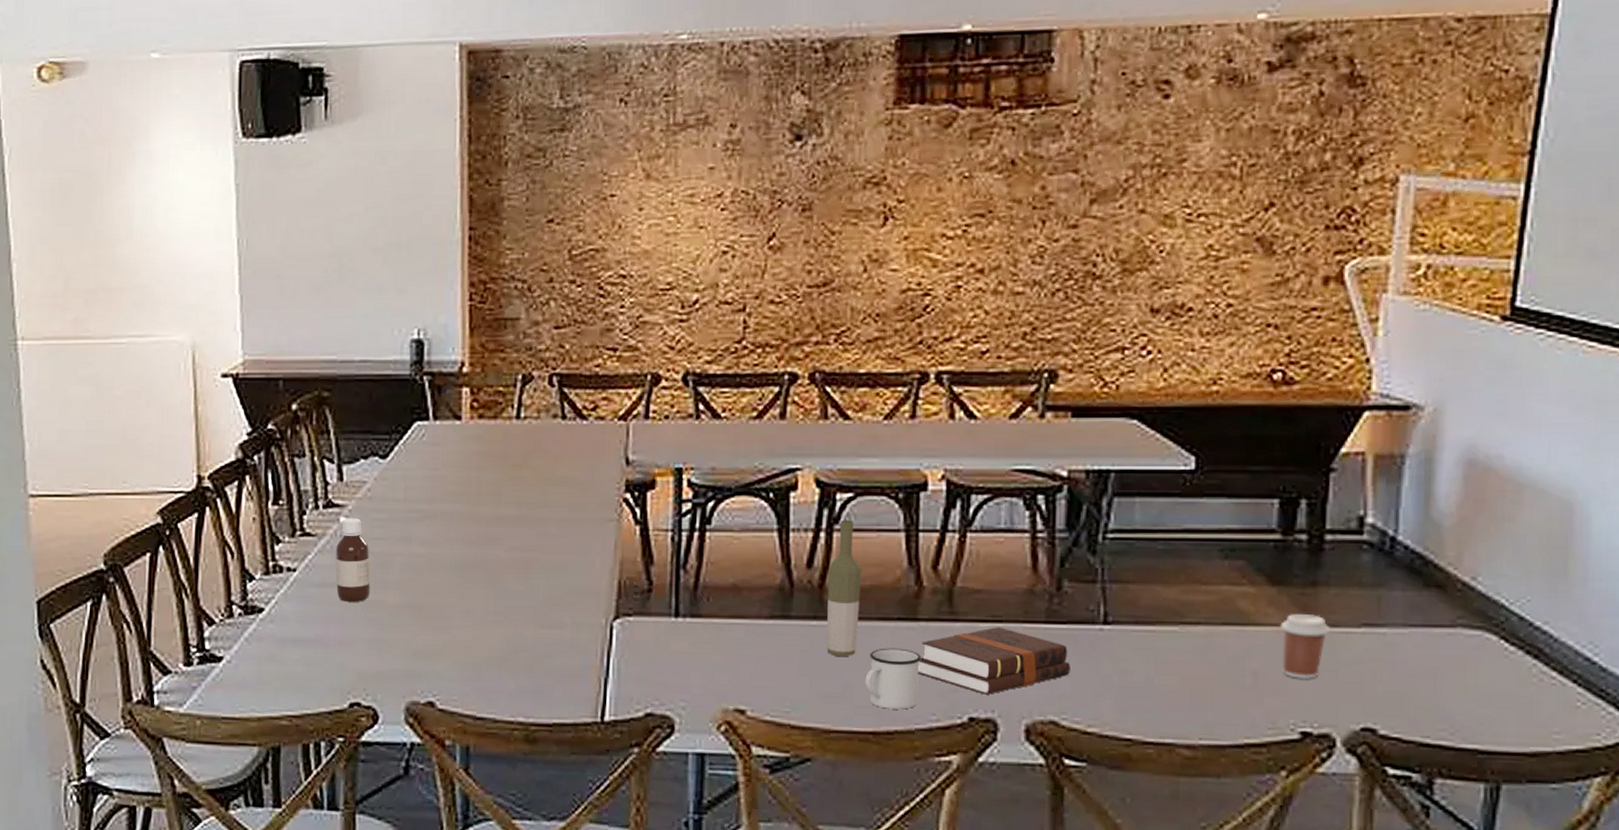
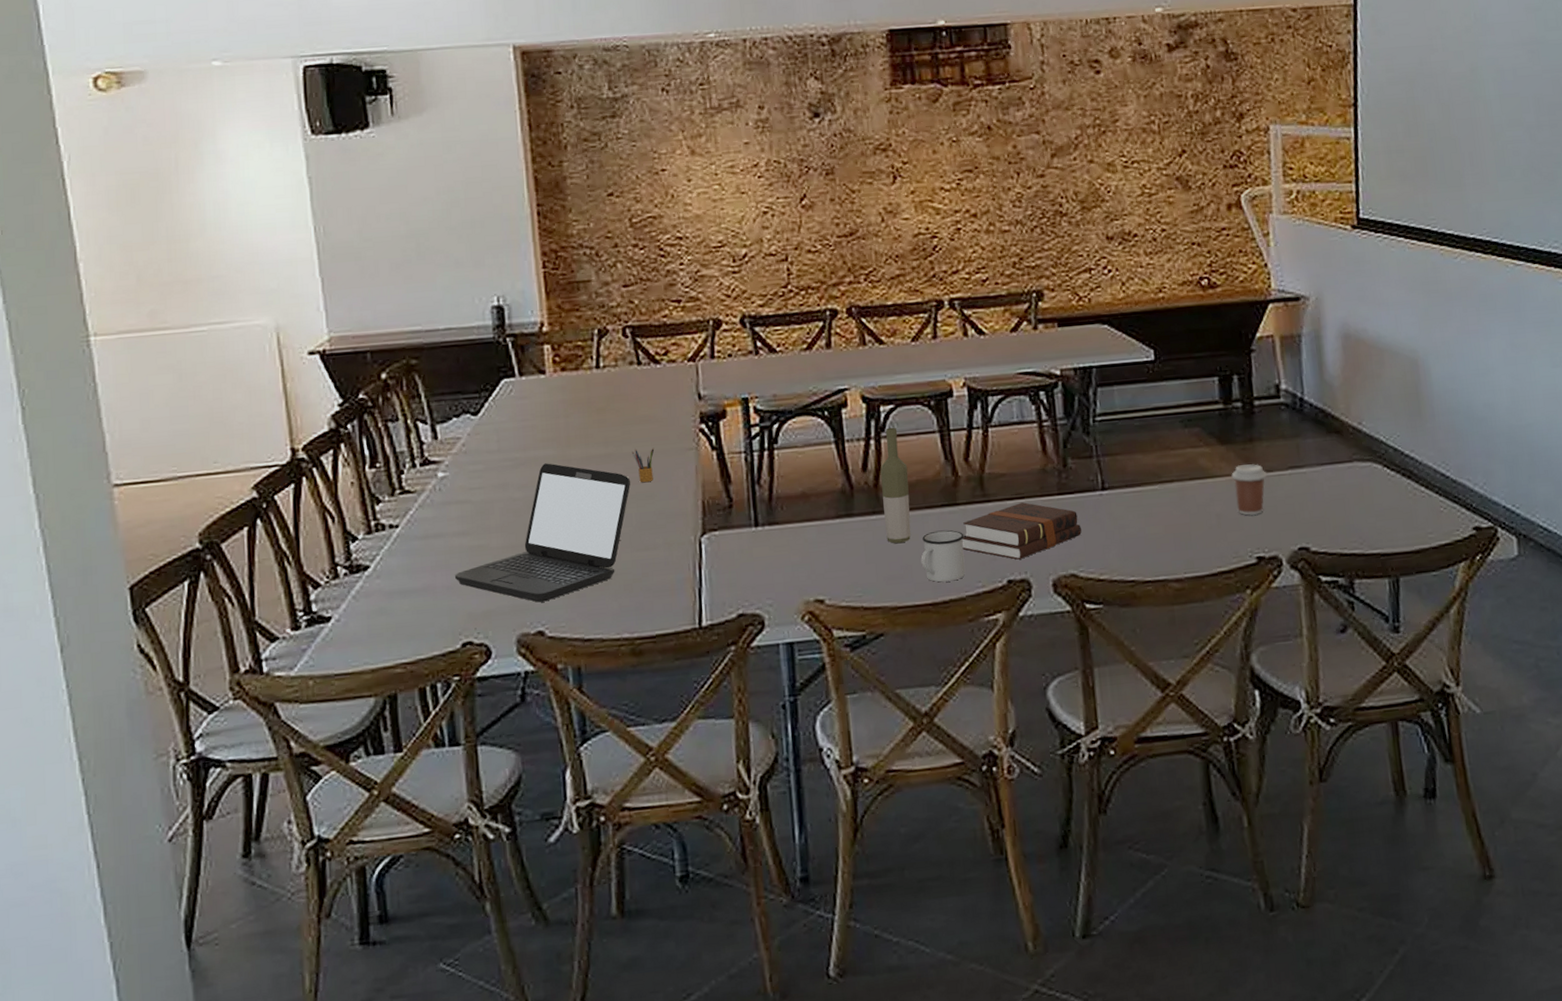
bottle: present [335,518,371,602] -> none [436,472,473,550]
laptop: none [348,519,542,671] -> present [454,463,631,603]
pencil box: none [546,514,571,553] -> present [631,447,655,483]

